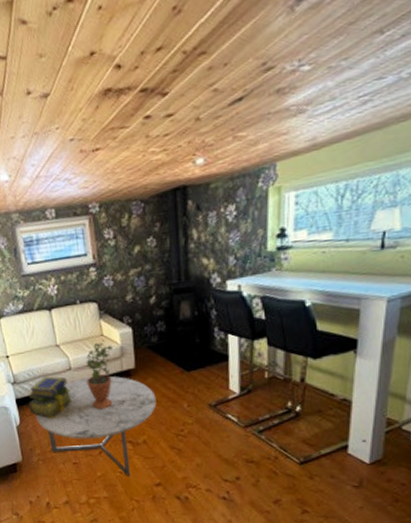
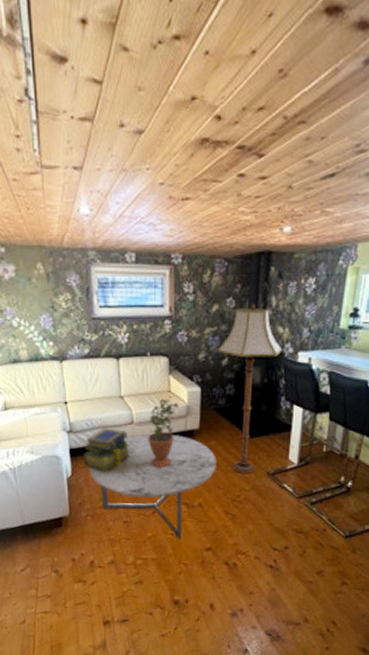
floor lamp: none [144,240,210,409] -> present [217,304,283,475]

